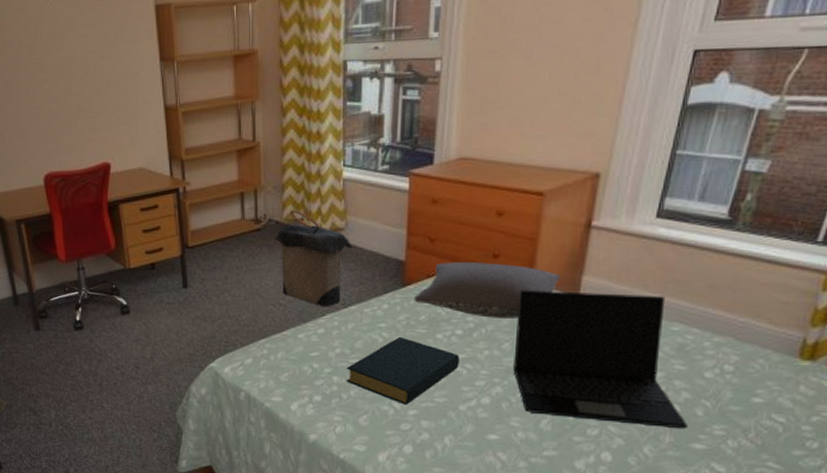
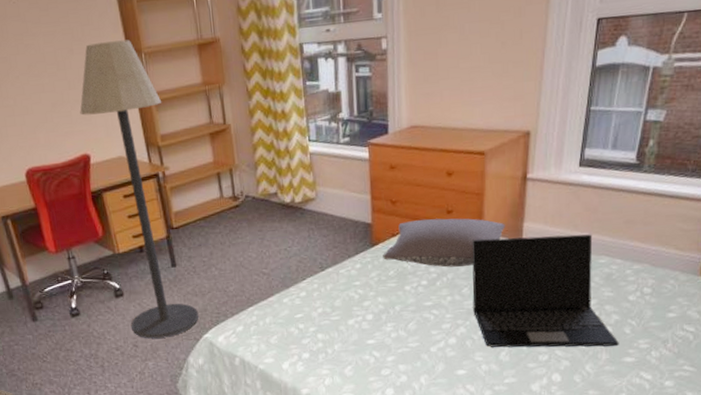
floor lamp: none [105,47,205,362] -> present [80,39,199,339]
laundry hamper: present [273,209,353,306] -> none [251,184,324,271]
hardback book: present [346,336,460,405] -> none [329,292,427,353]

